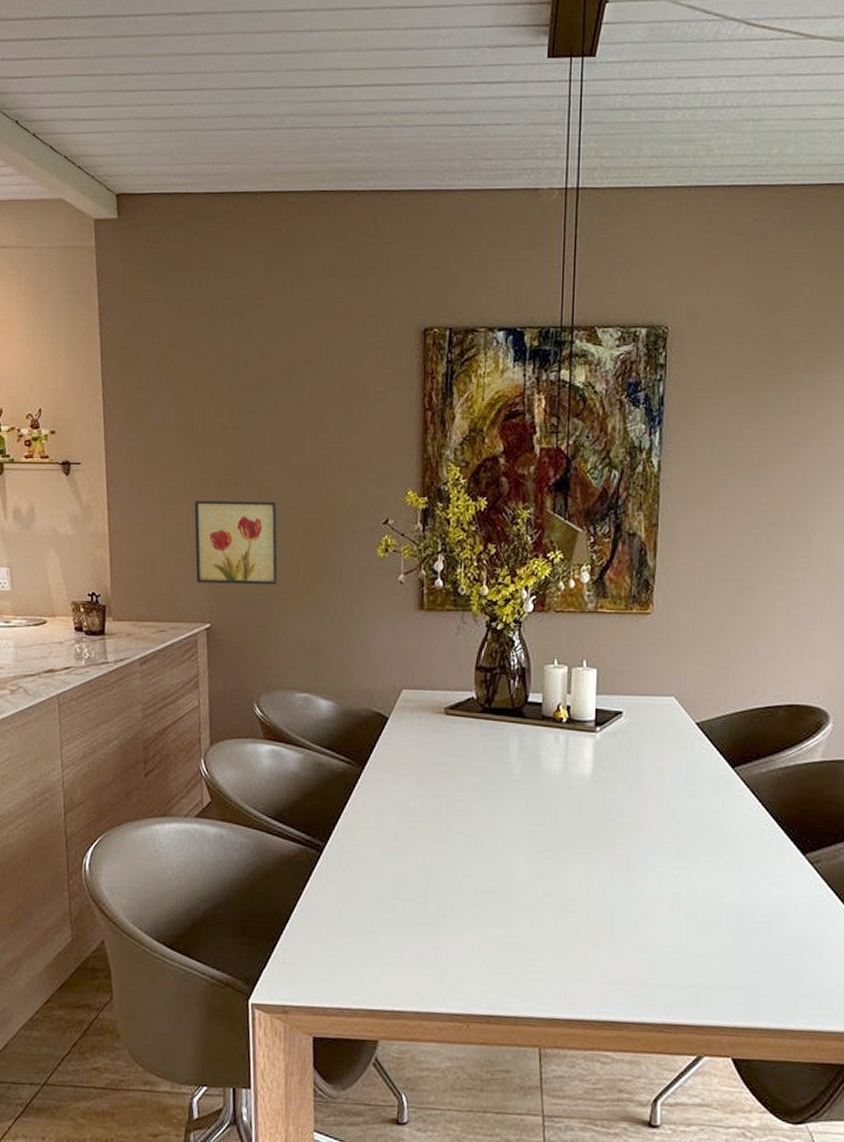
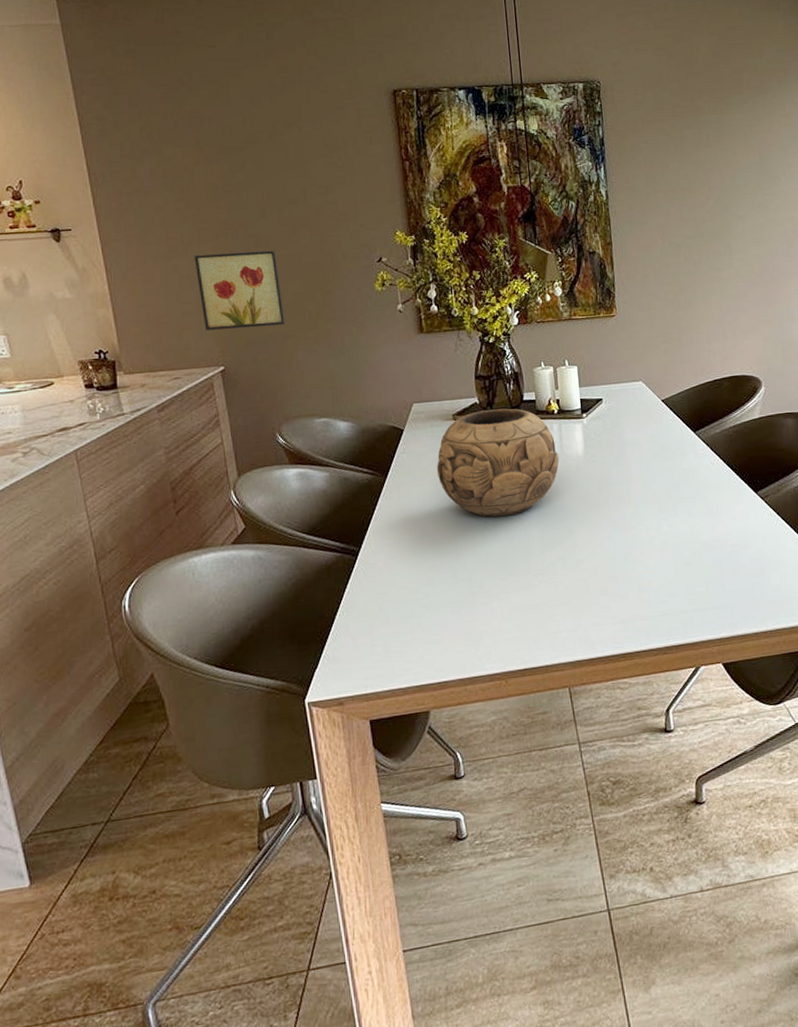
decorative bowl: none [419,707,562,834] -> present [436,408,559,517]

